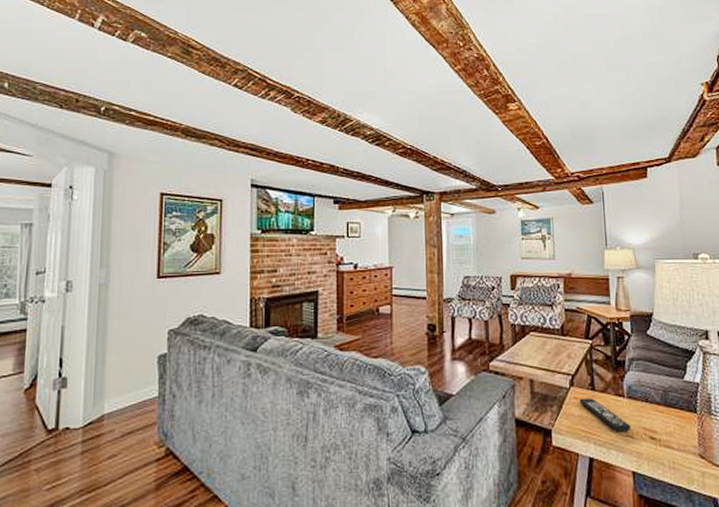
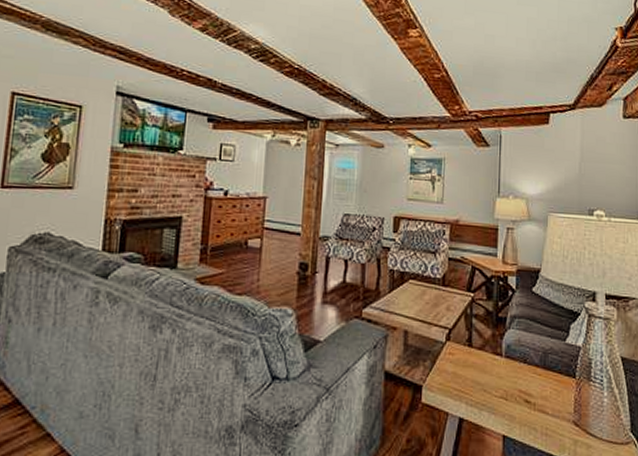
remote control: present [579,398,631,432] -> none [454,354,506,393]

